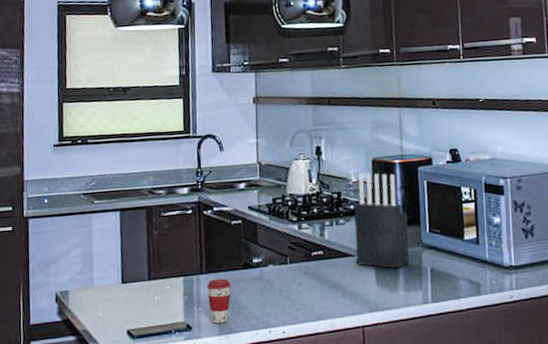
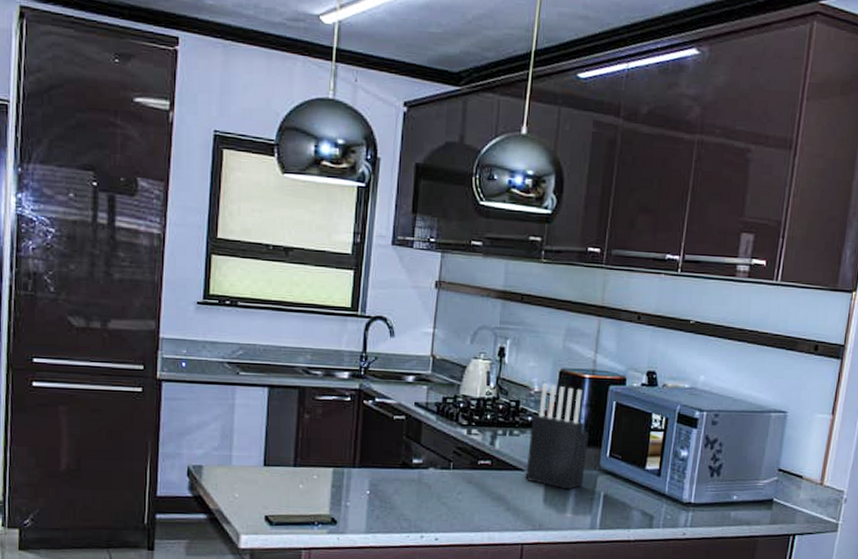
coffee cup: present [207,278,231,324] -> none [358,475,385,522]

